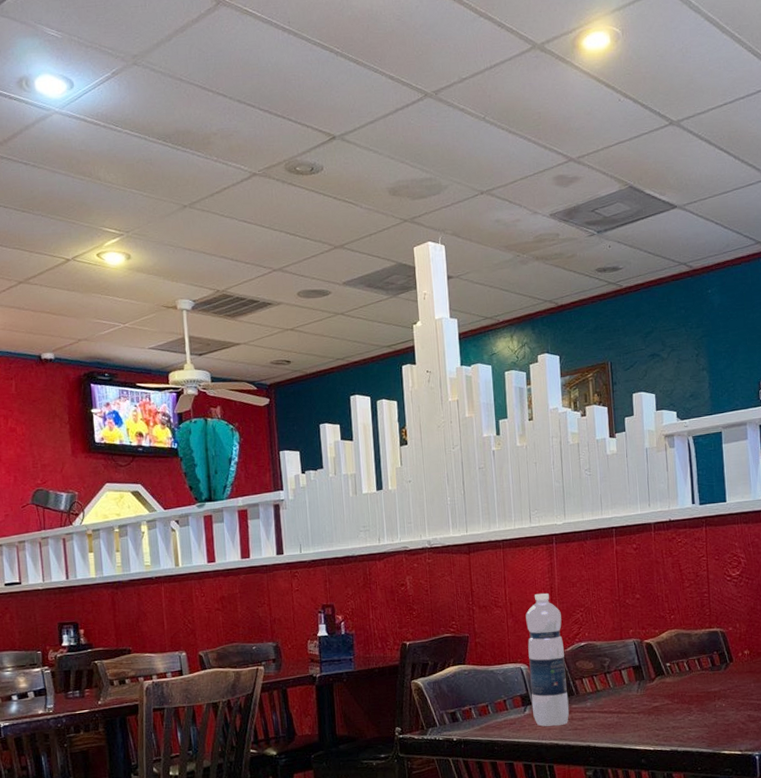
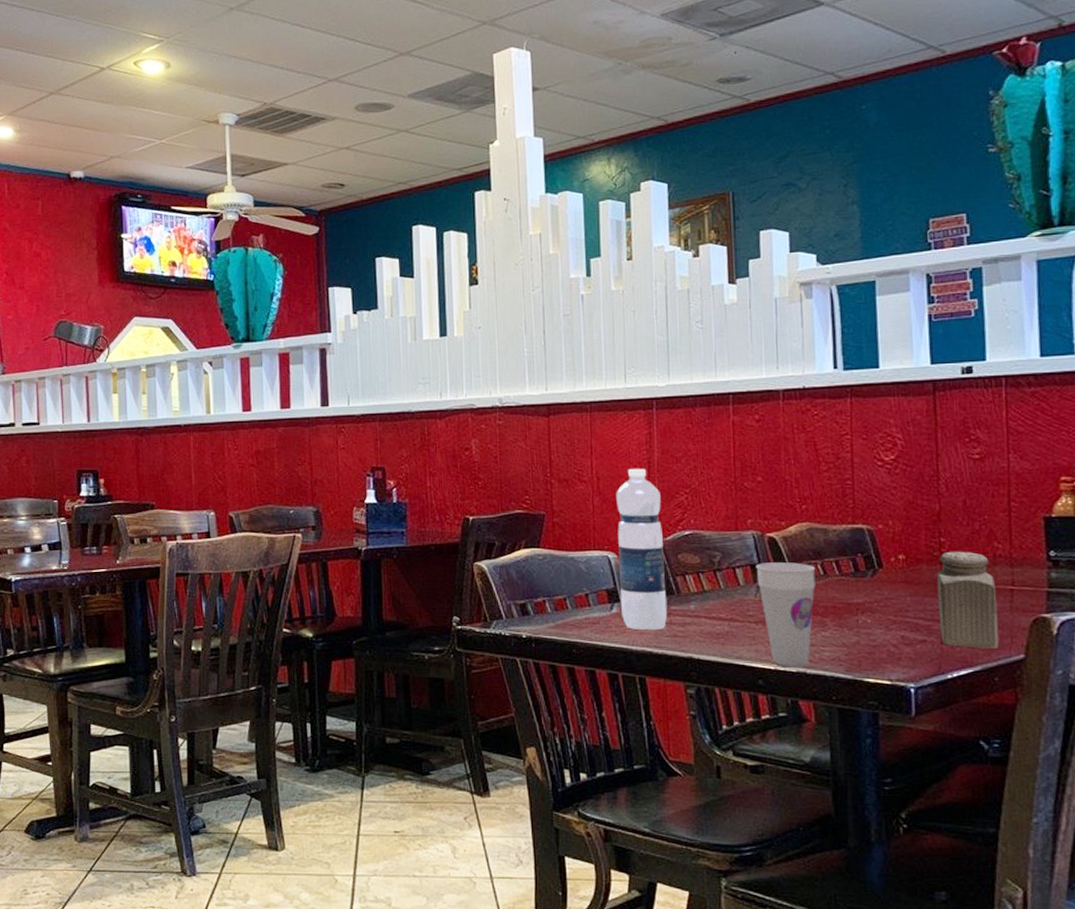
cup: none [637,662,683,747] -> present [756,562,816,667]

